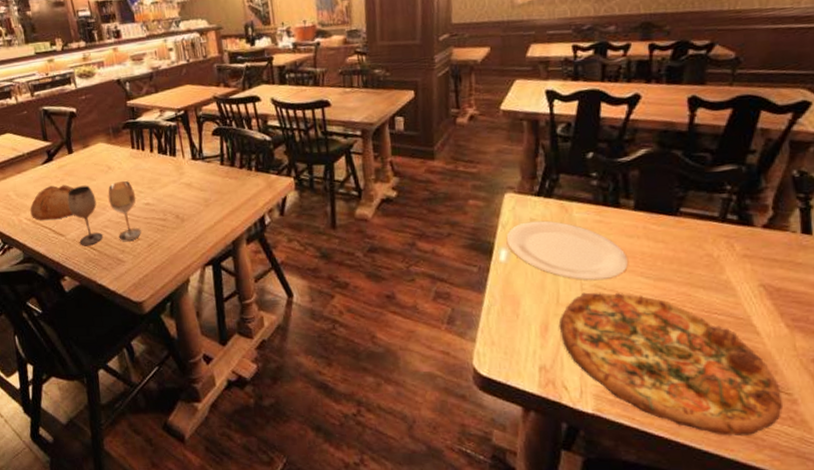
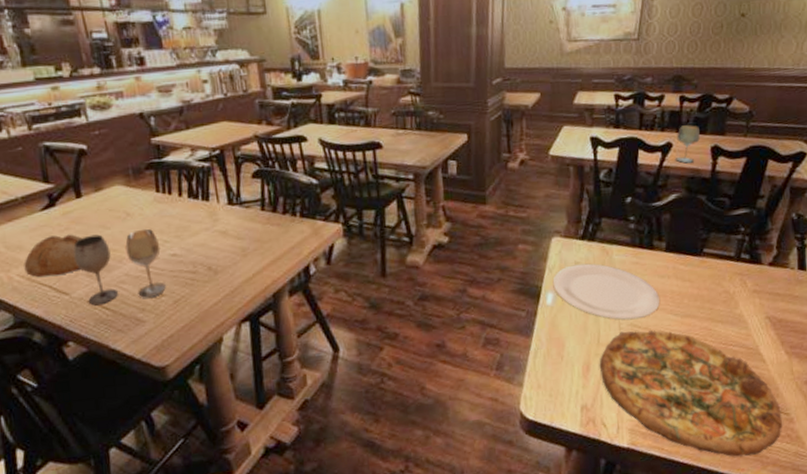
wine glass: none [645,74,674,116] -> present [676,125,700,163]

